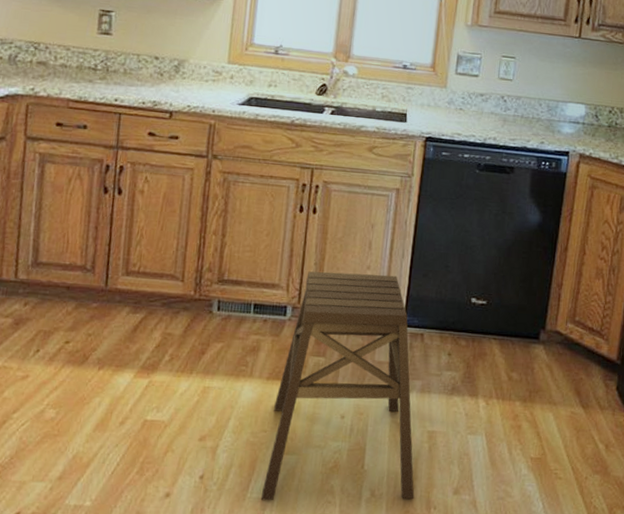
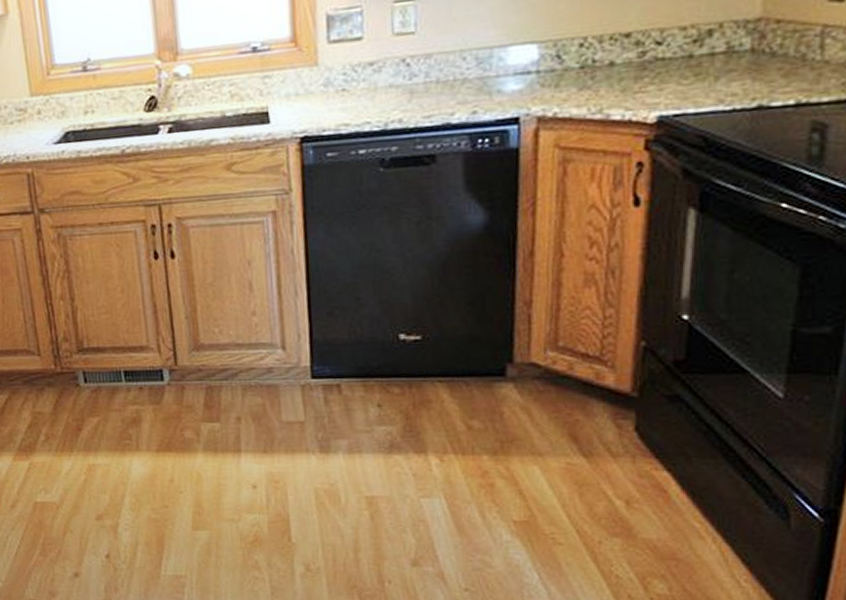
stool: present [260,271,415,501] -> none [171,318,361,579]

